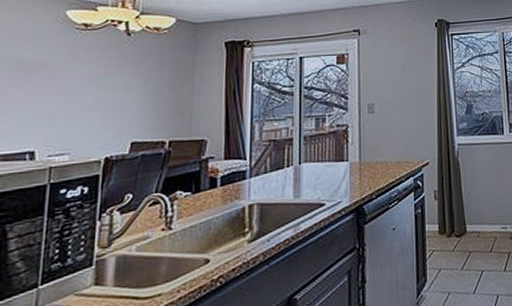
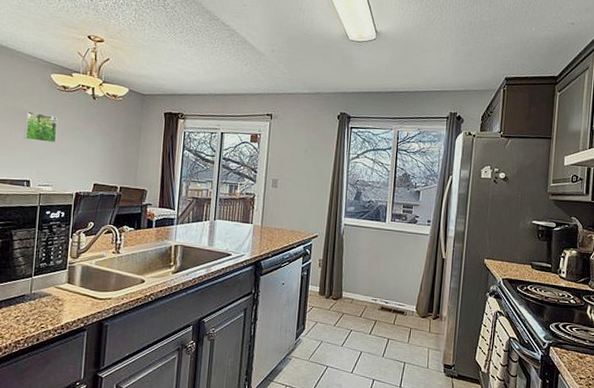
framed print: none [25,60,78,98] -> present [24,110,58,143]

